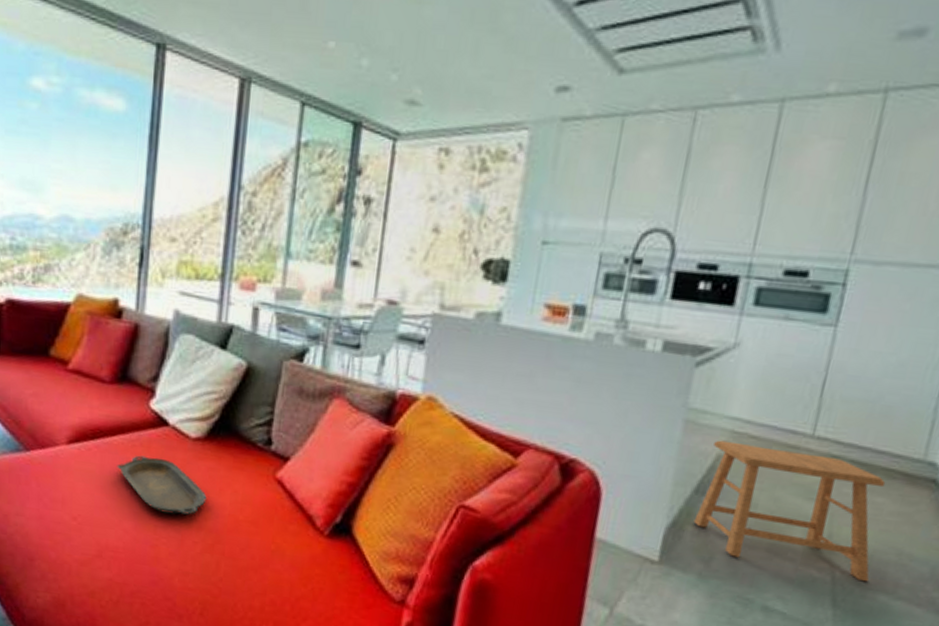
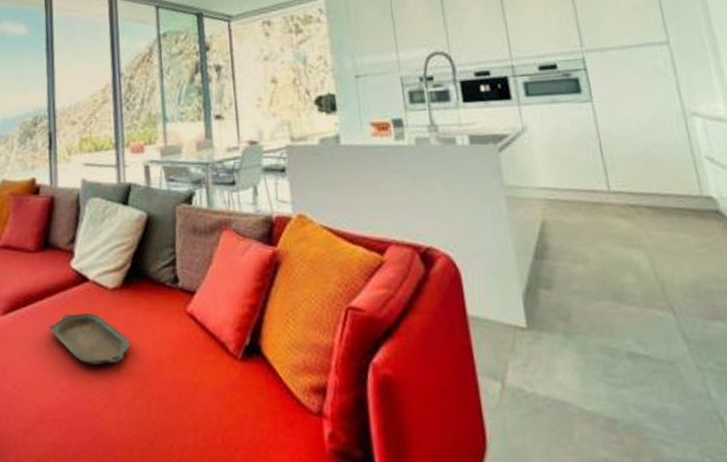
stool: present [693,440,886,582] -> none [535,206,704,313]

